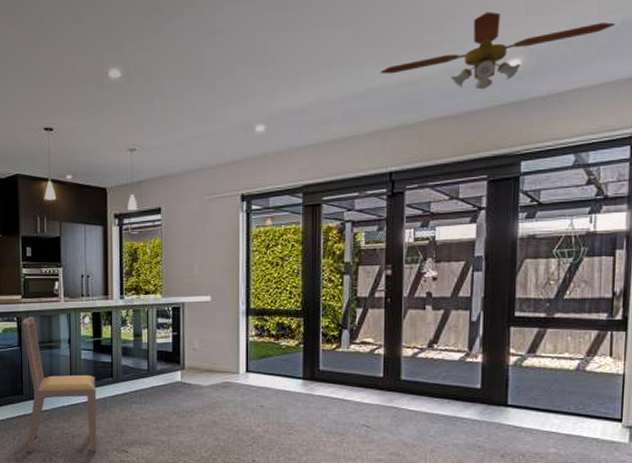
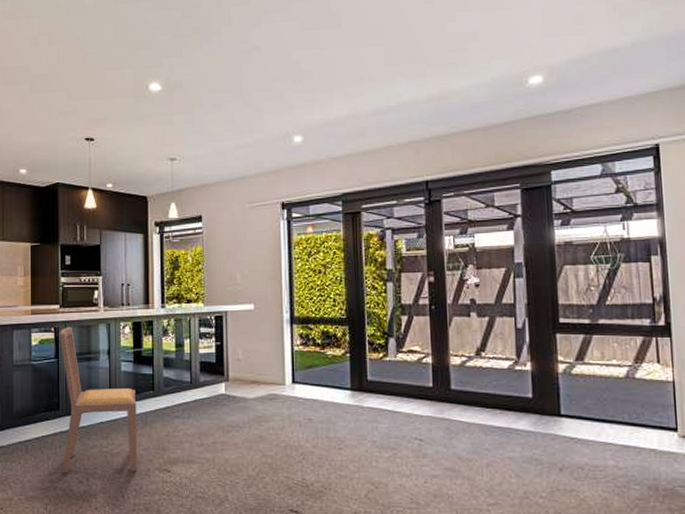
ceiling fan: present [380,11,615,90] -> none [410,33,626,104]

